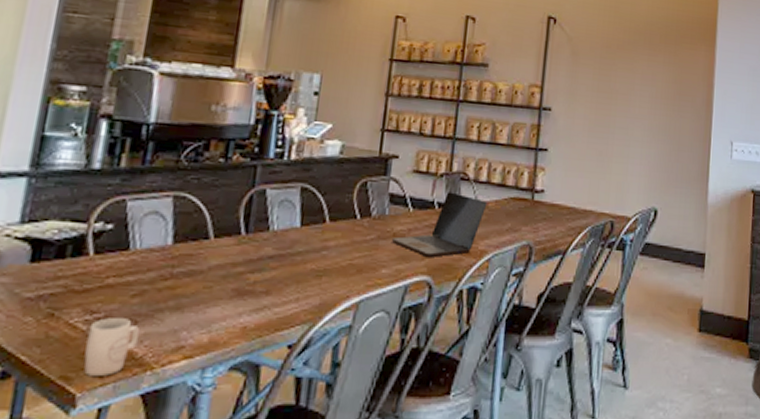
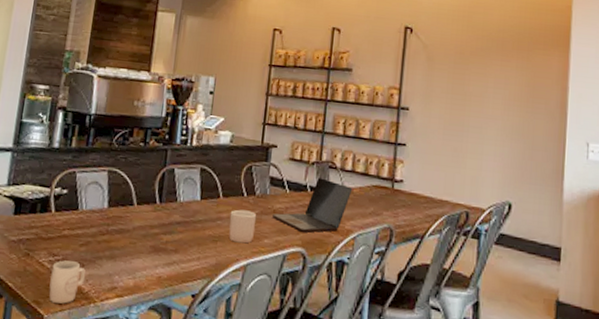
mug: none [337,235,373,276] -> present [229,209,257,244]

